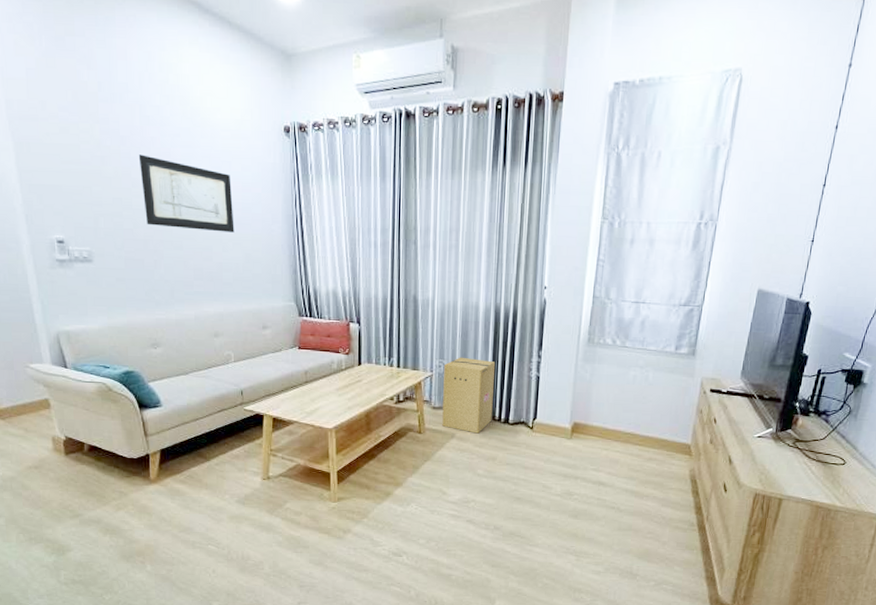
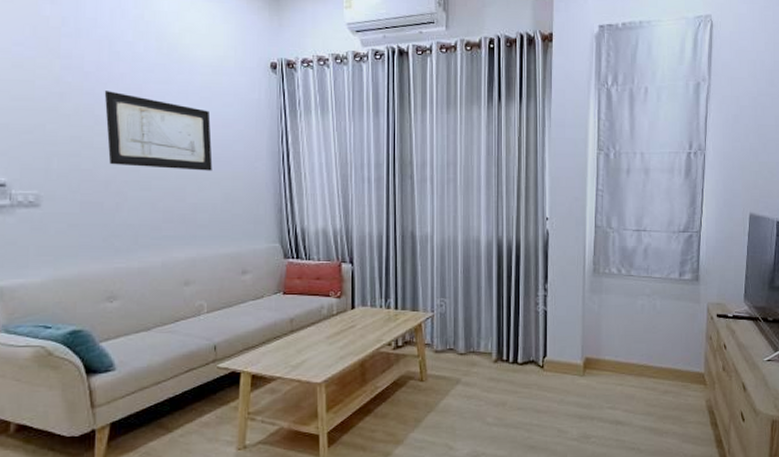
cardboard box: present [442,357,495,434] -> none [446,294,500,377]

